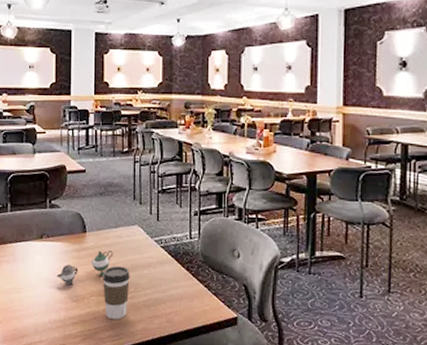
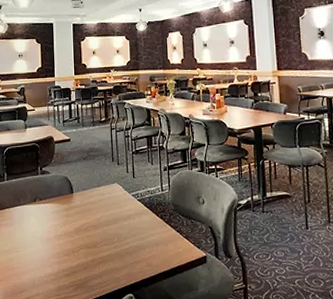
teapot: present [56,250,113,286] -> none [49,207,98,241]
coffee cup: present [103,265,130,320] -> none [89,220,113,269]

